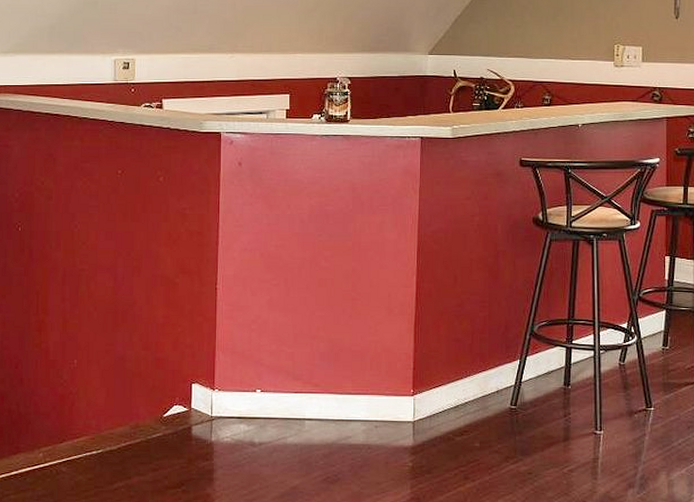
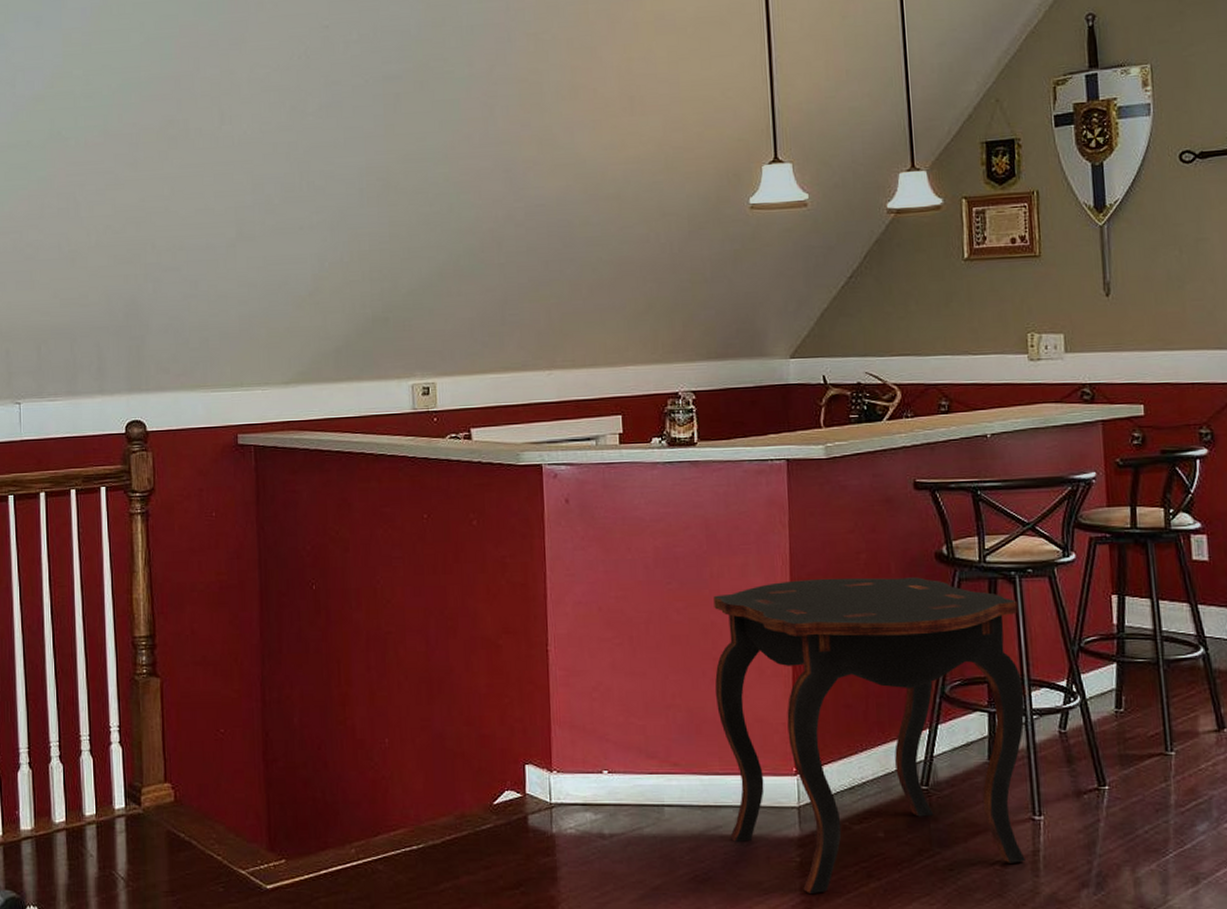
side table: none [352,235,594,492] -> present [713,577,1025,893]

